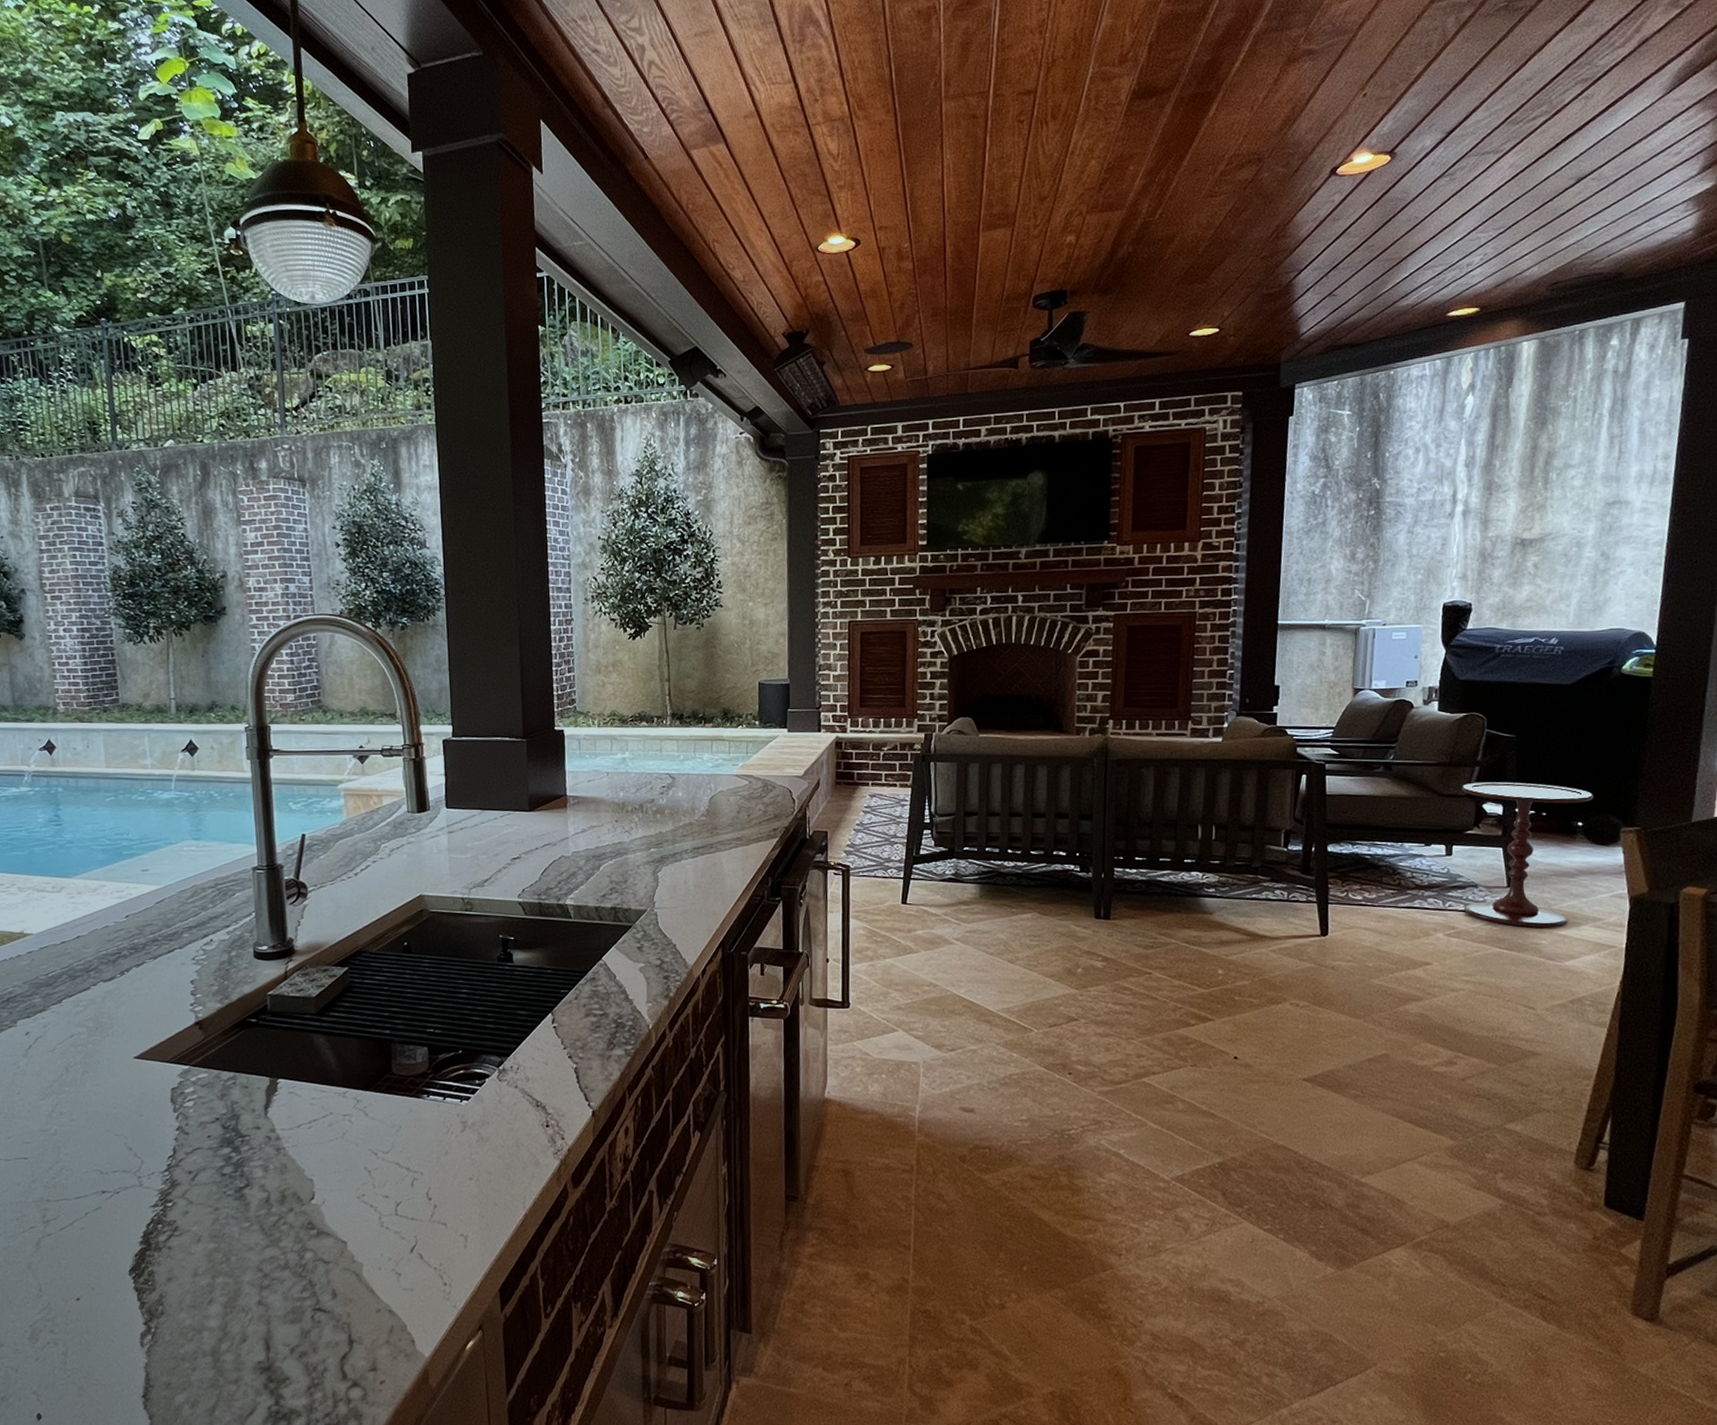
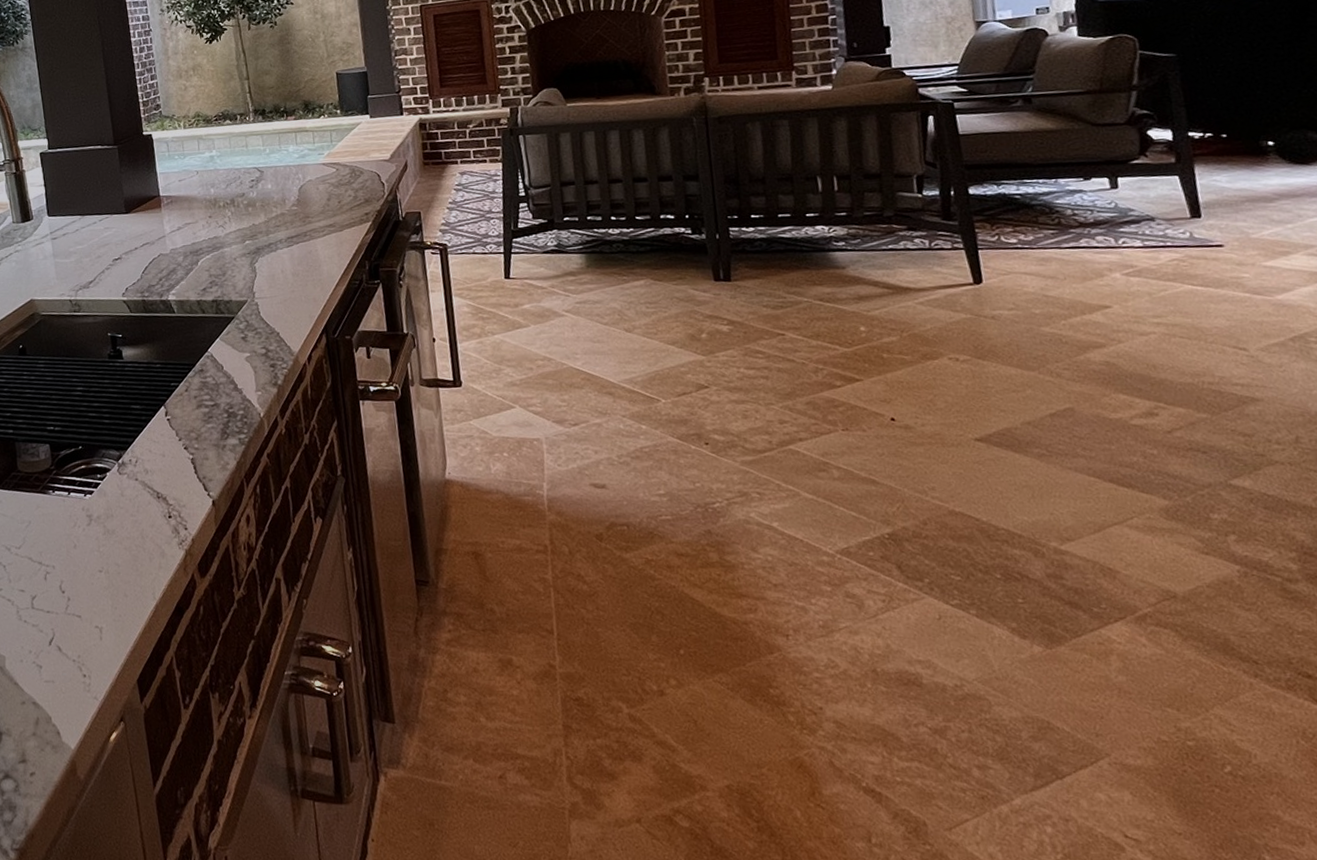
side table: present [1461,782,1593,928] -> none [1118,103,1283,261]

